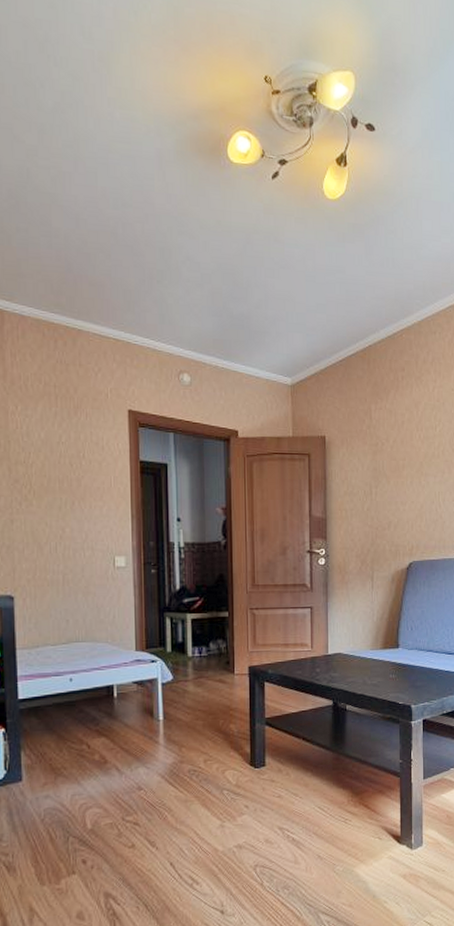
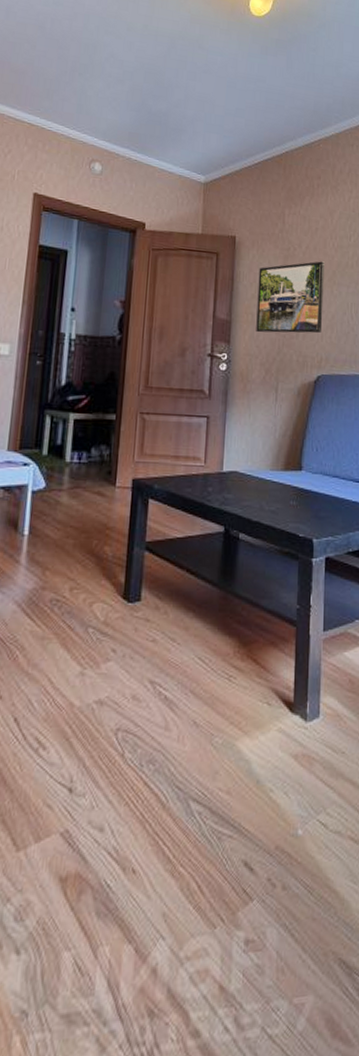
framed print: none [349,454,412,527] -> present [256,261,324,334]

